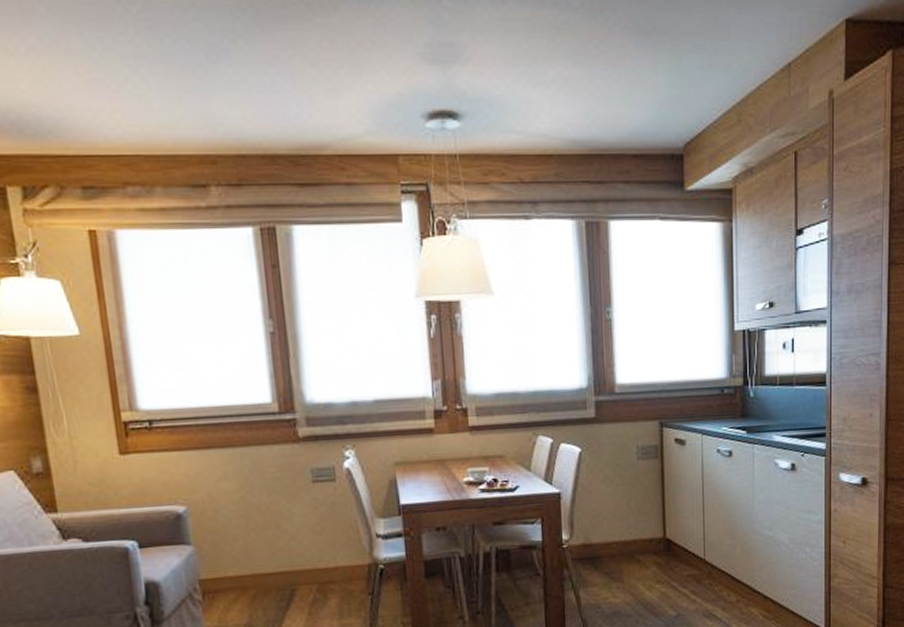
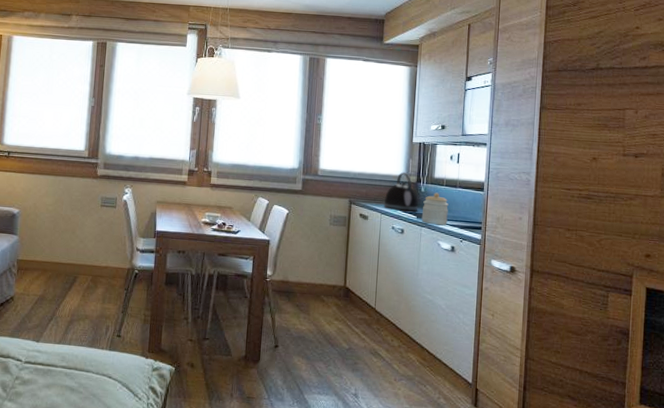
kettle: none [704,373,748,428] -> present [383,172,418,213]
jar: none [752,395,785,440] -> present [421,192,449,226]

